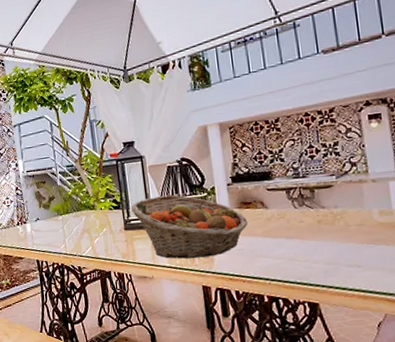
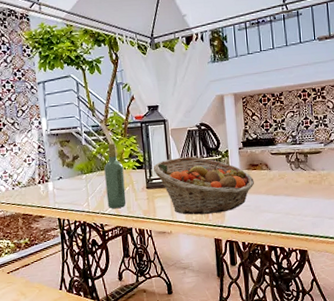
wine bottle: none [80,183,104,251] -> present [104,143,127,209]

